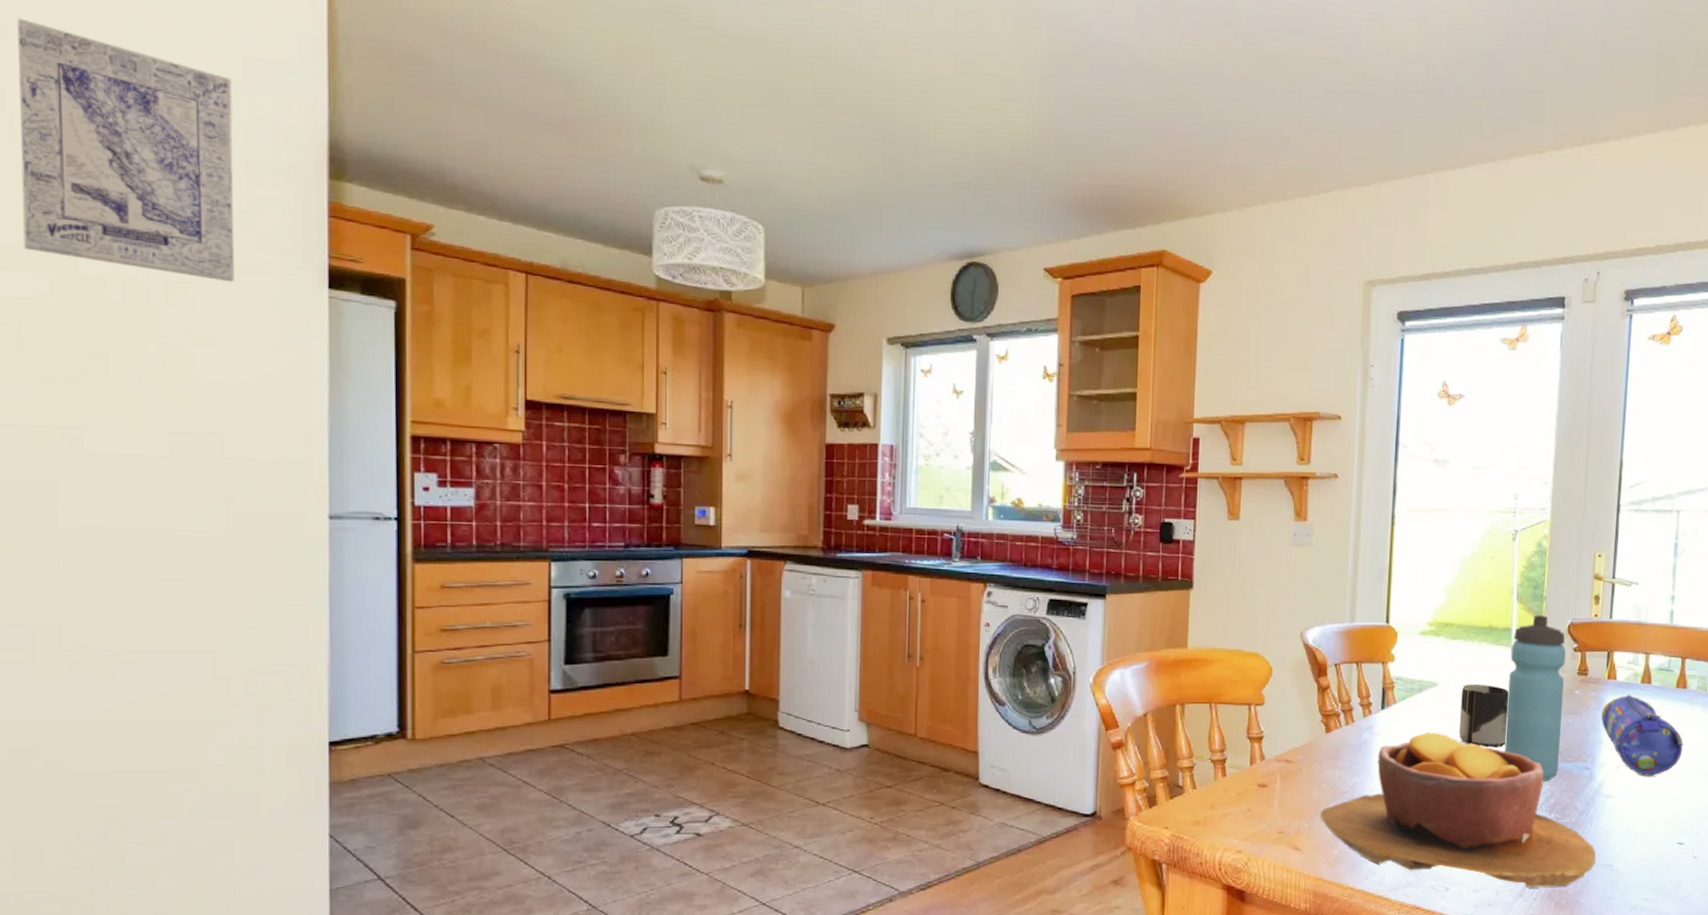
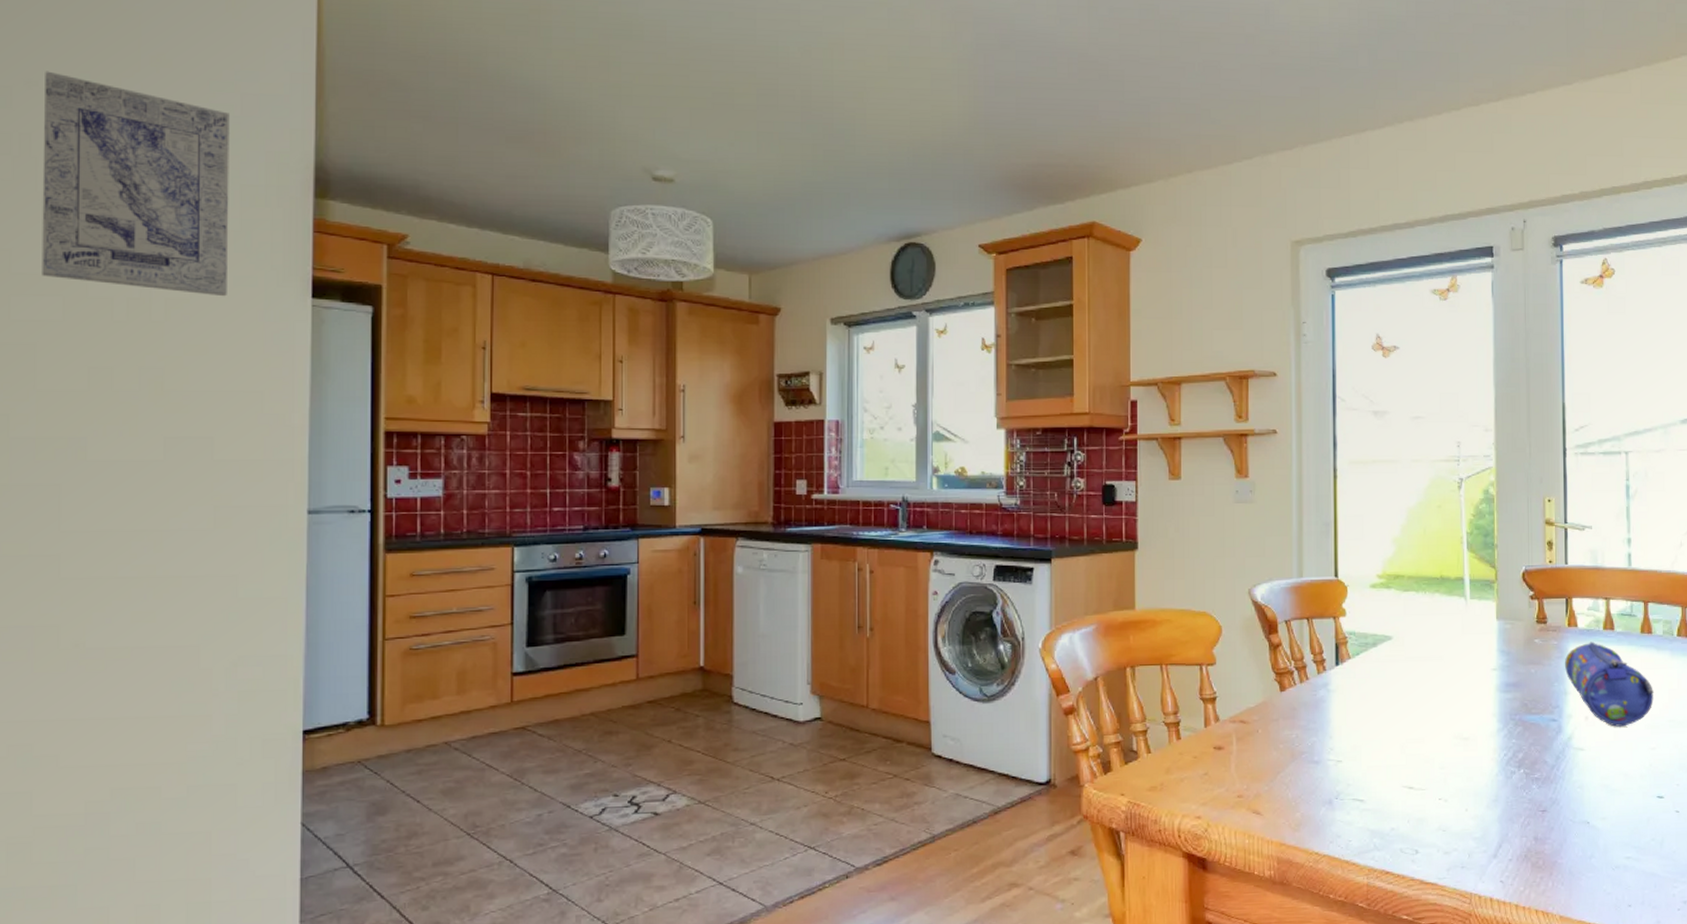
bowl: present [1320,732,1596,887] -> none [1279,687,1572,848]
cup: present [1459,684,1509,747] -> none [1417,636,1467,701]
water bottle: present [1504,615,1566,781] -> none [1465,563,1524,735]

